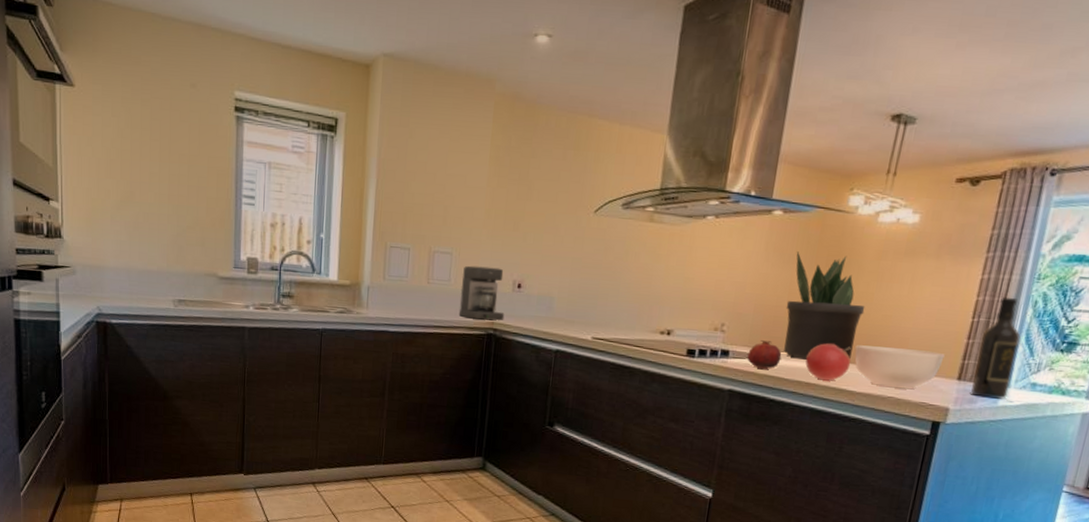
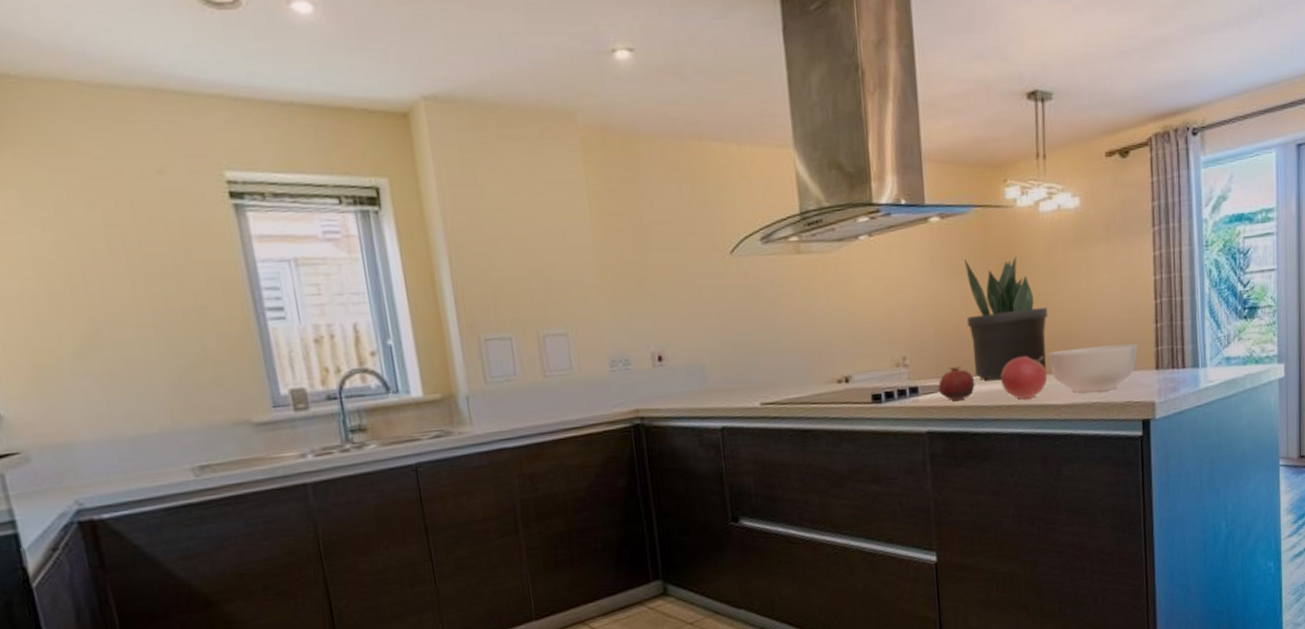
coffee maker: present [459,265,505,321] -> none [586,341,651,412]
wine bottle: present [971,297,1021,399] -> none [1168,270,1207,383]

